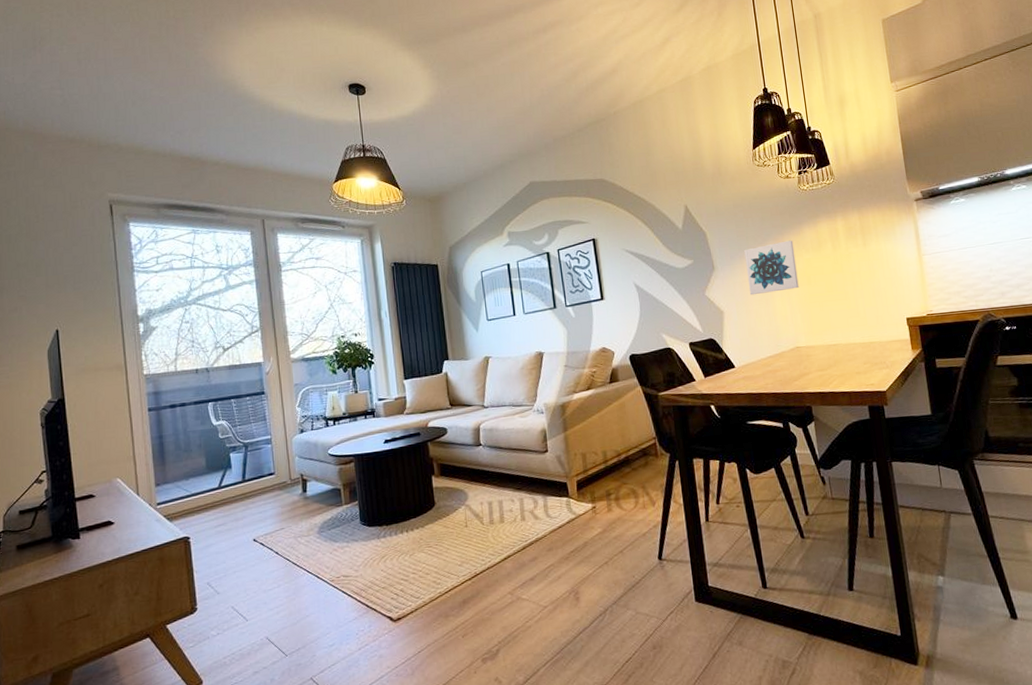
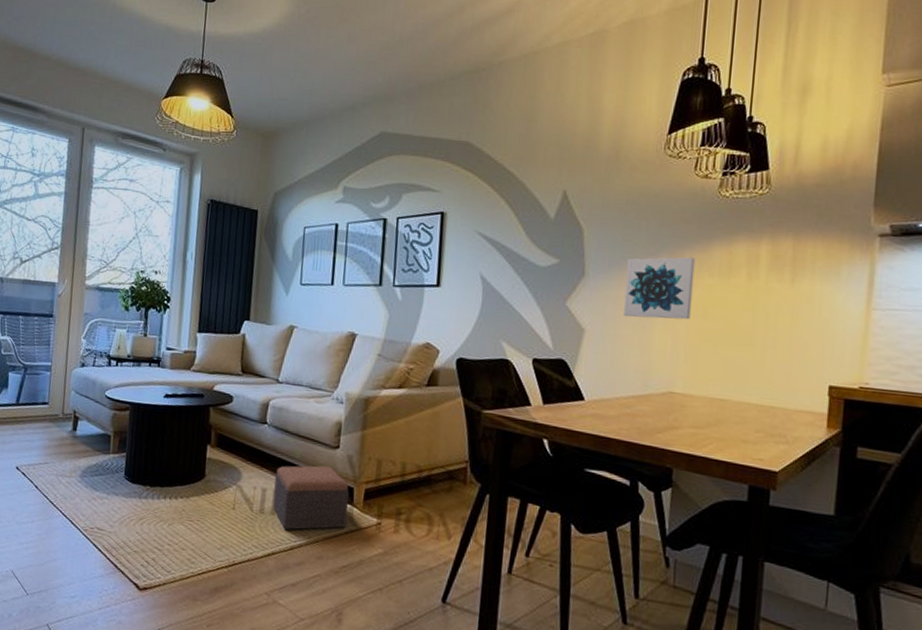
footstool: none [497,469,567,533] -> present [272,465,349,530]

